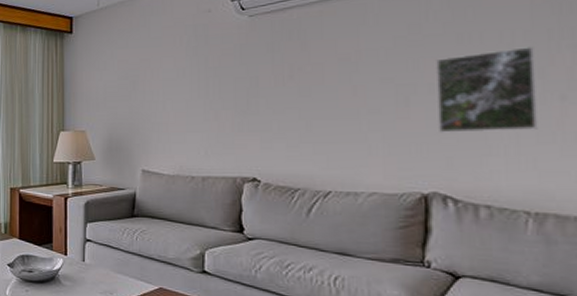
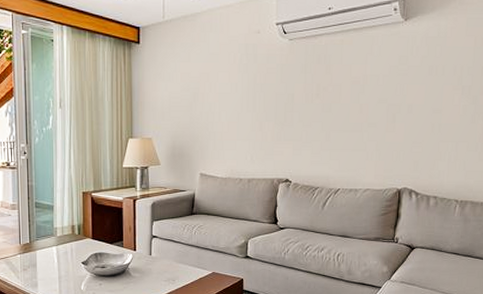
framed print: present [435,47,538,133] -> none [411,79,473,143]

